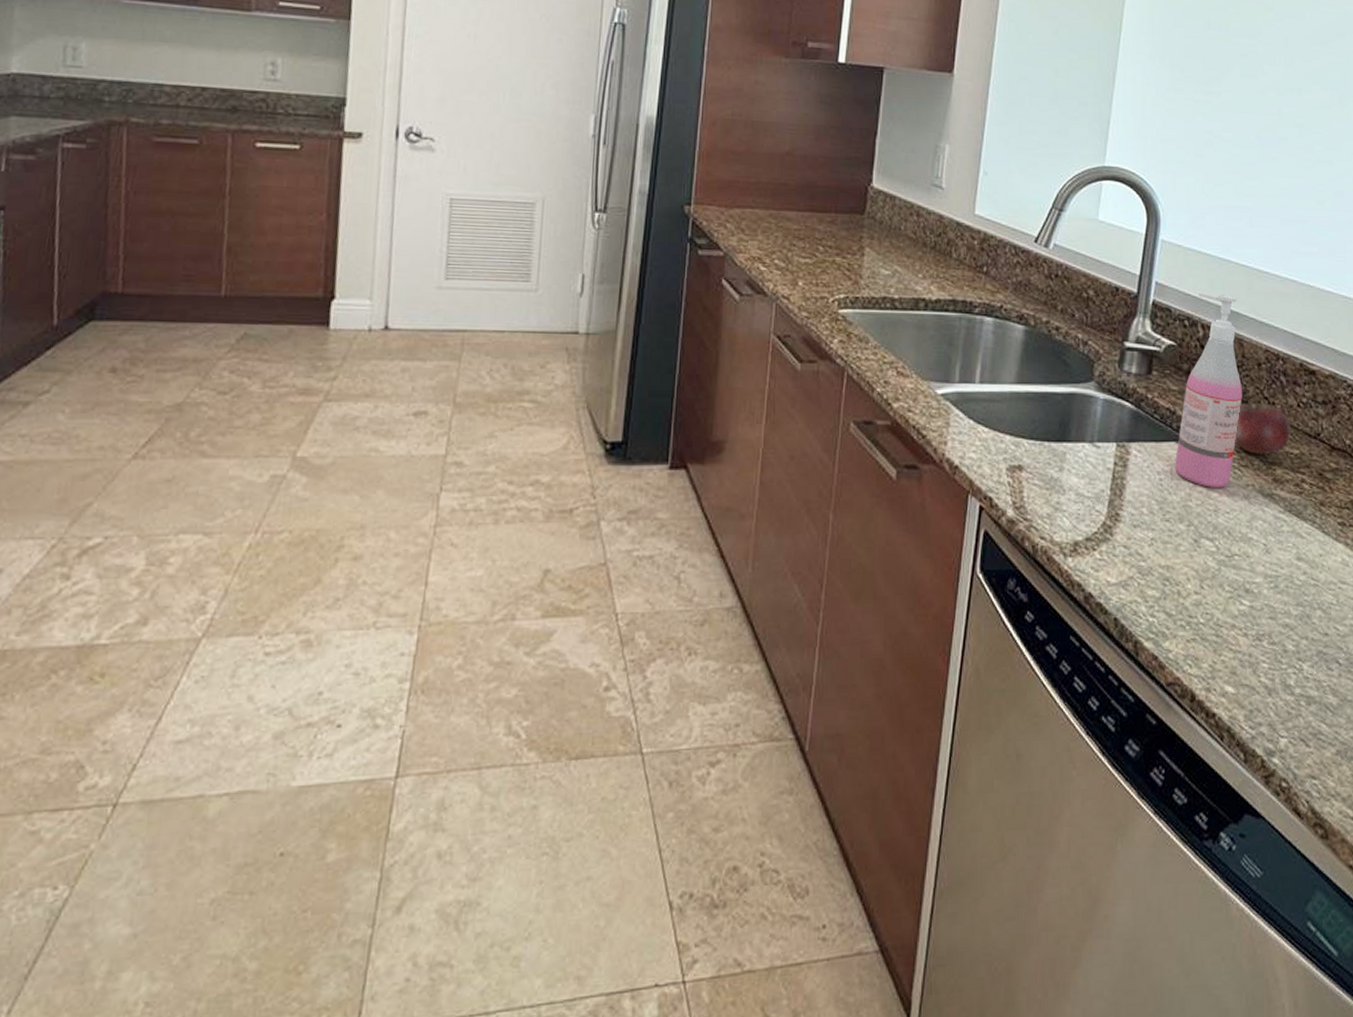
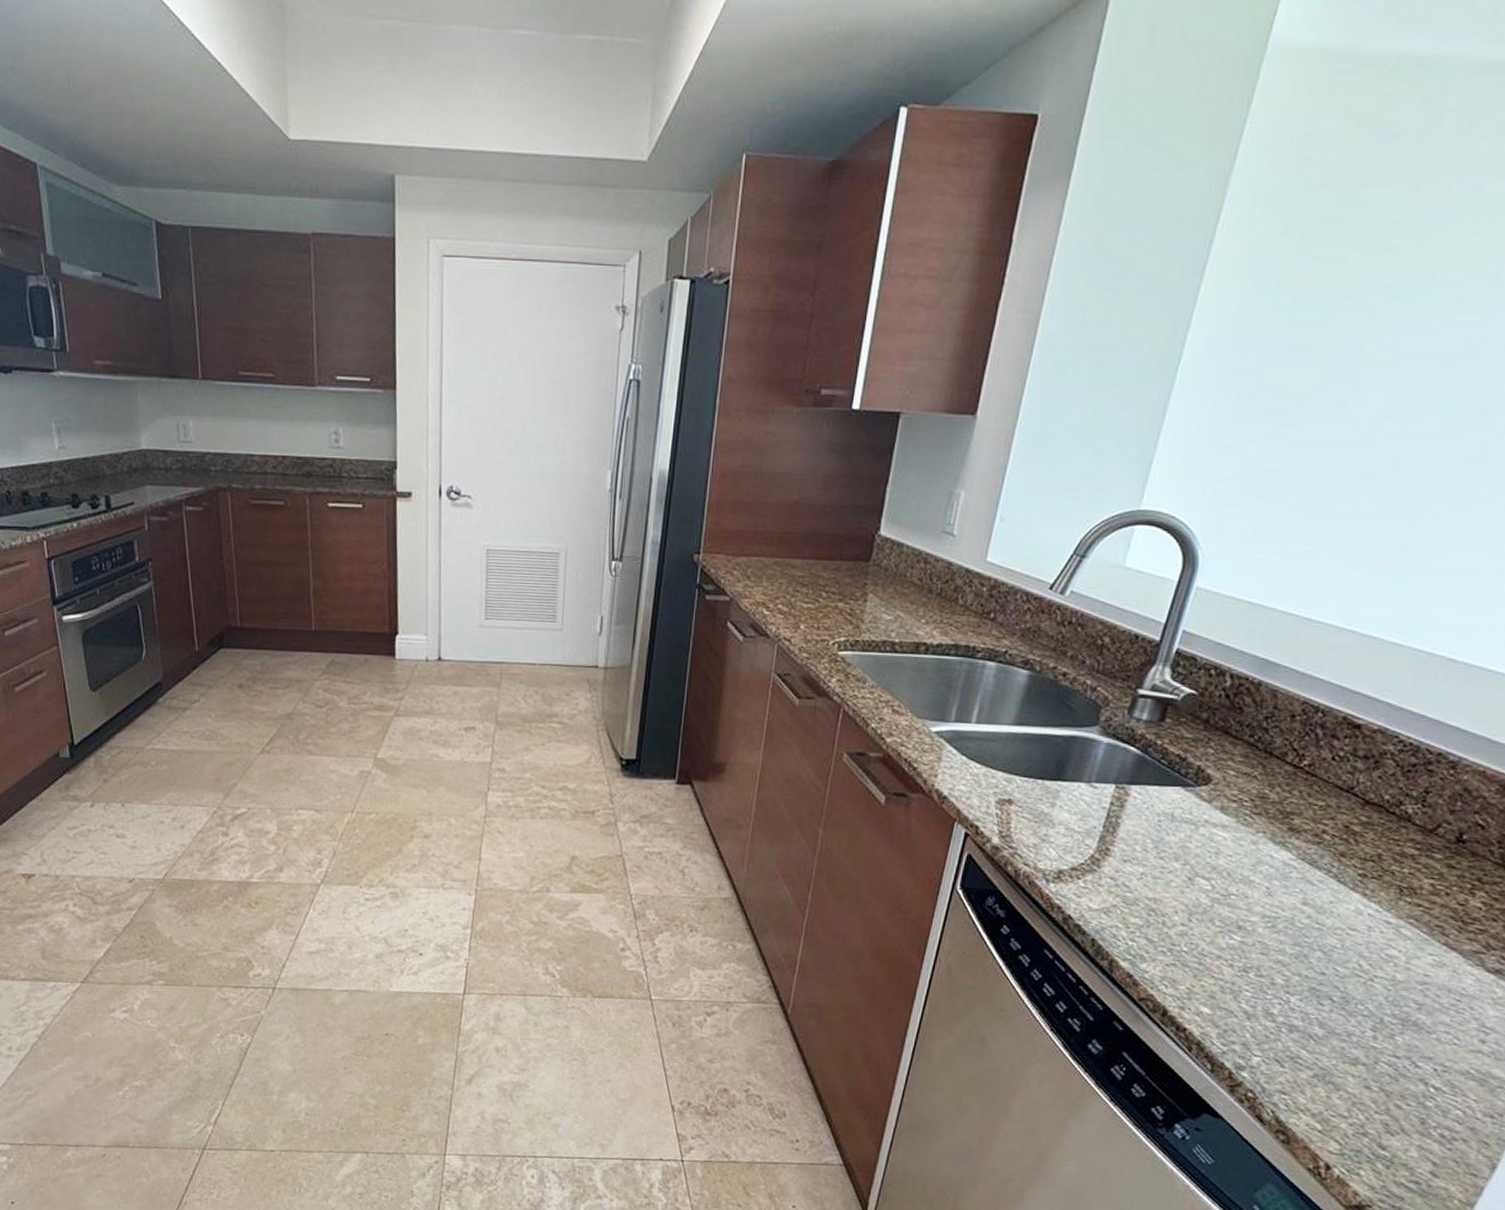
soap dispenser: present [1175,292,1242,488] -> none [1177,642,1278,832]
apple: present [1235,396,1291,456] -> none [1250,747,1320,805]

